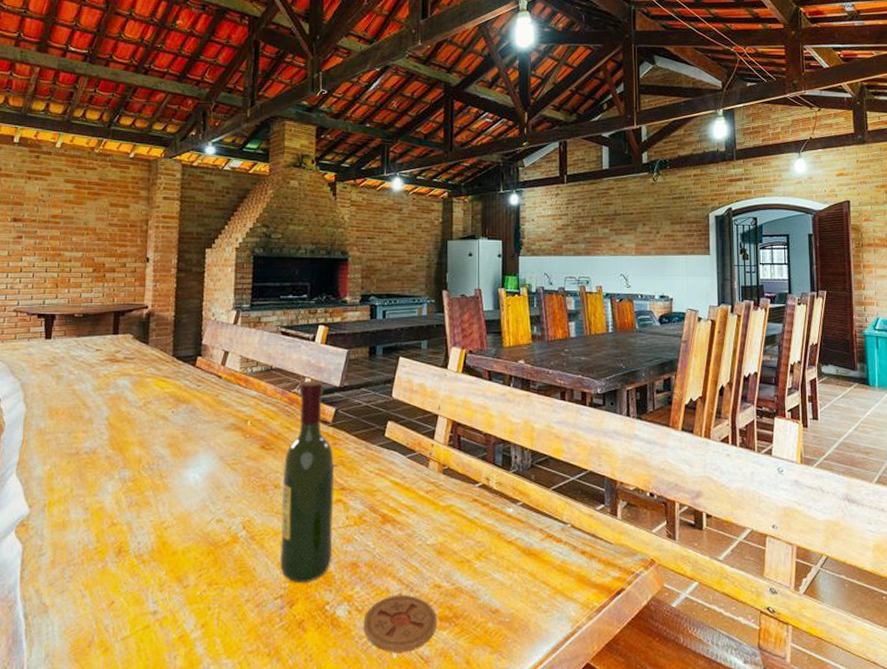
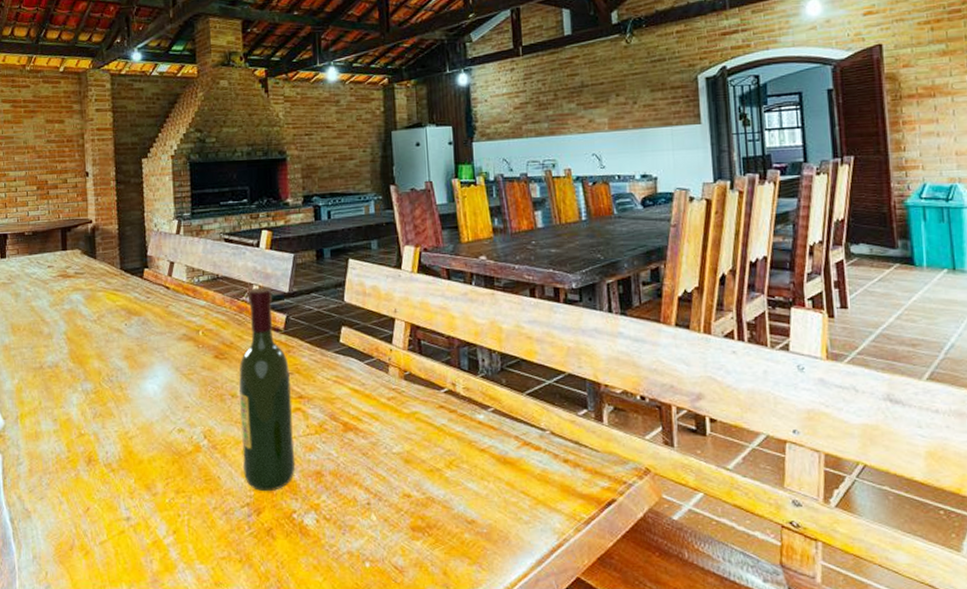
coaster: present [363,595,437,652] -> none [332,505,410,561]

